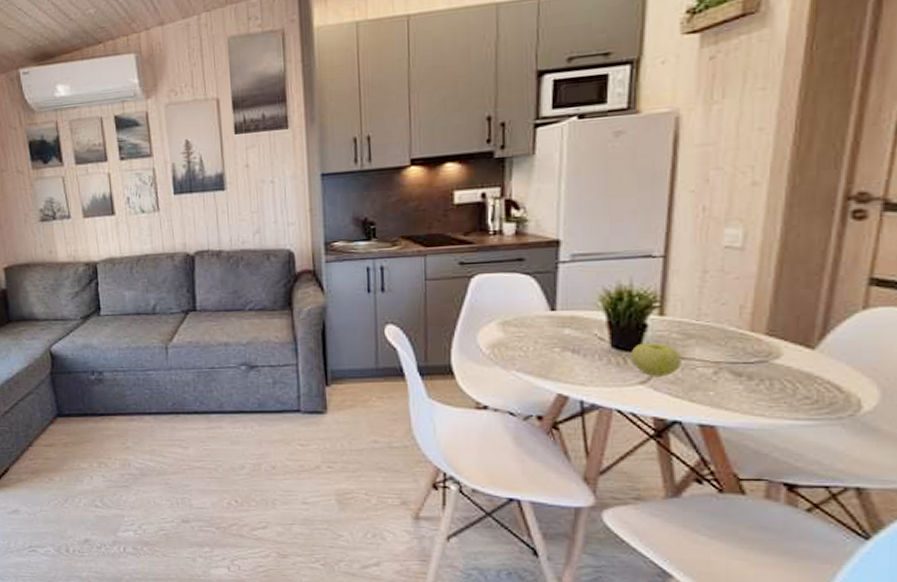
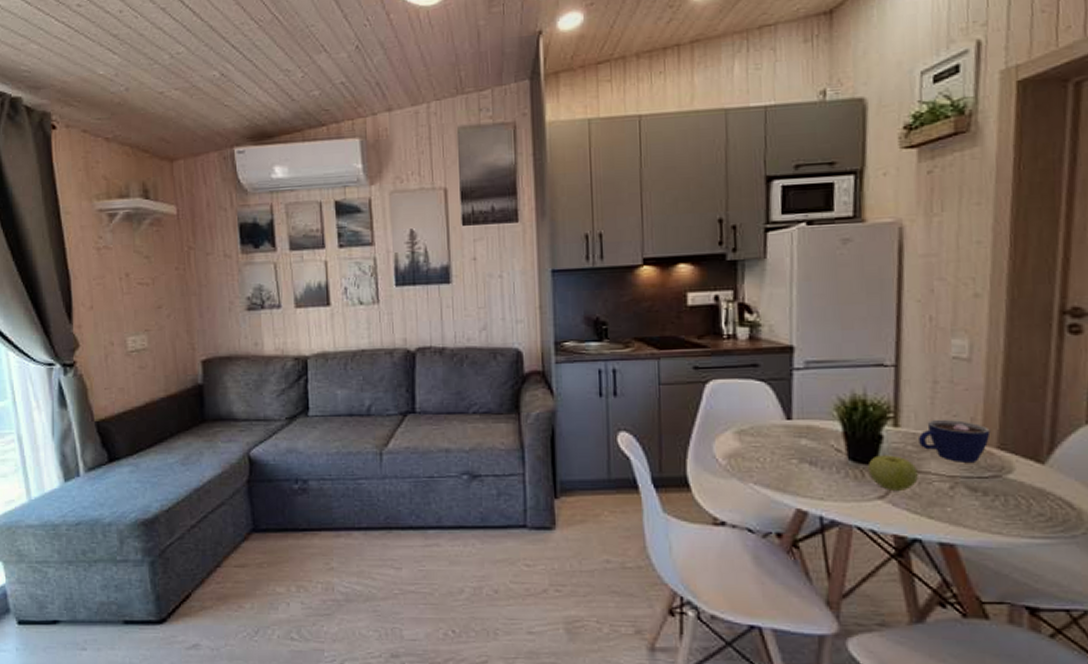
cup: none [683,307,760,349] -> present [917,419,991,462]

